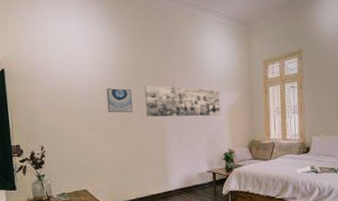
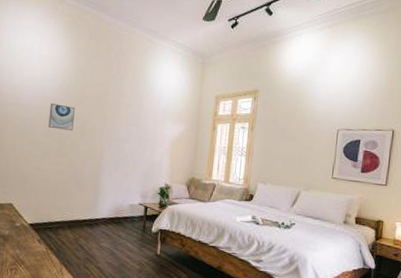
wall art: present [144,85,221,117] -> none [86,105,165,147]

